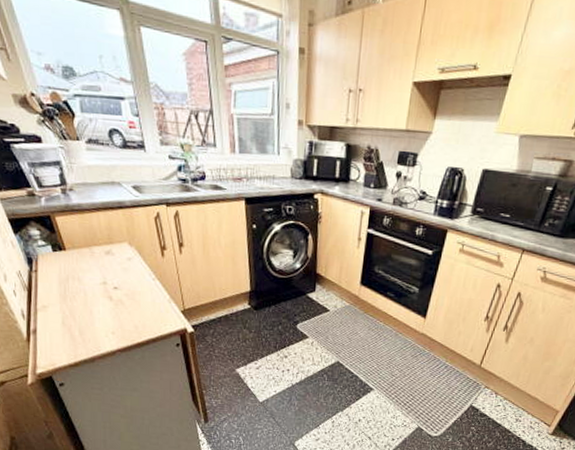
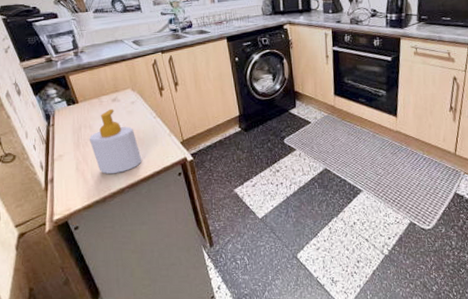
soap bottle: none [78,262,137,334] -> present [90,108,142,174]

